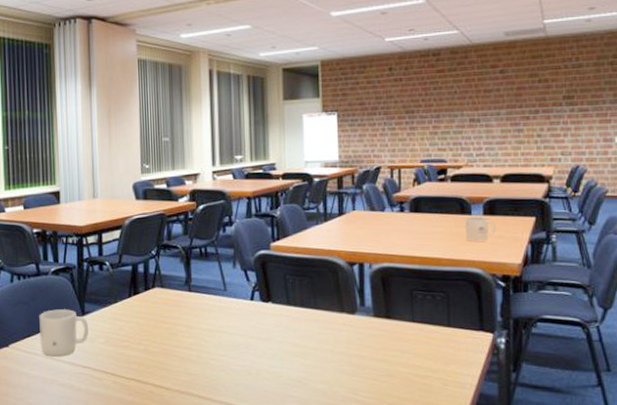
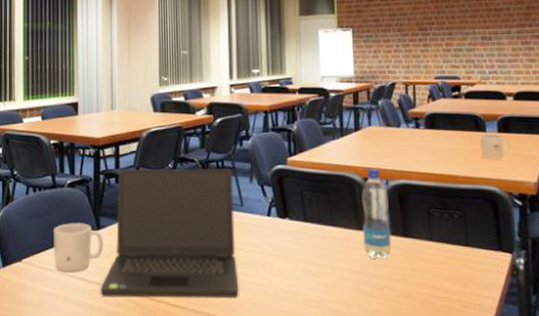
laptop: none [86,254,223,378] -> present [100,168,239,297]
bottle: none [345,253,374,341] -> present [361,169,392,260]

